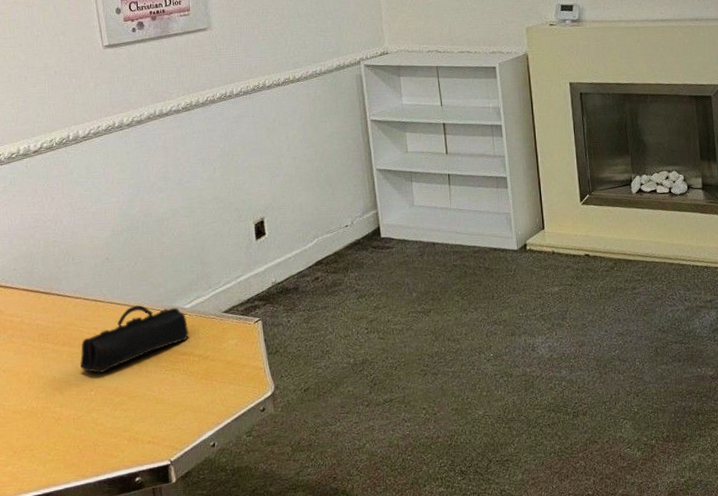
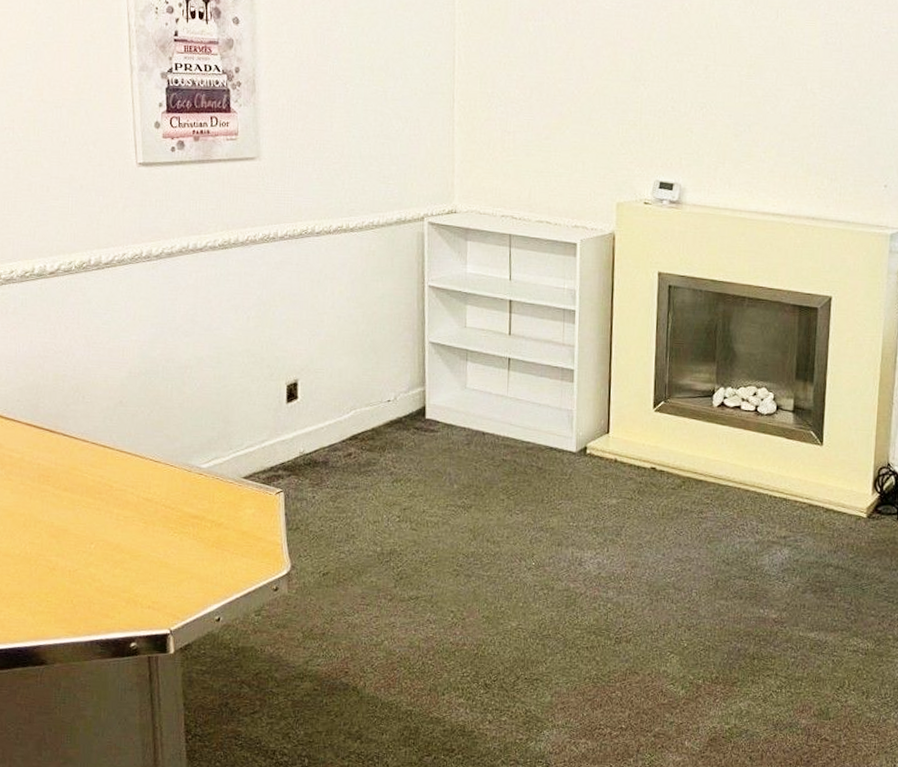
pencil case: present [80,305,189,373] -> none [82,457,203,526]

